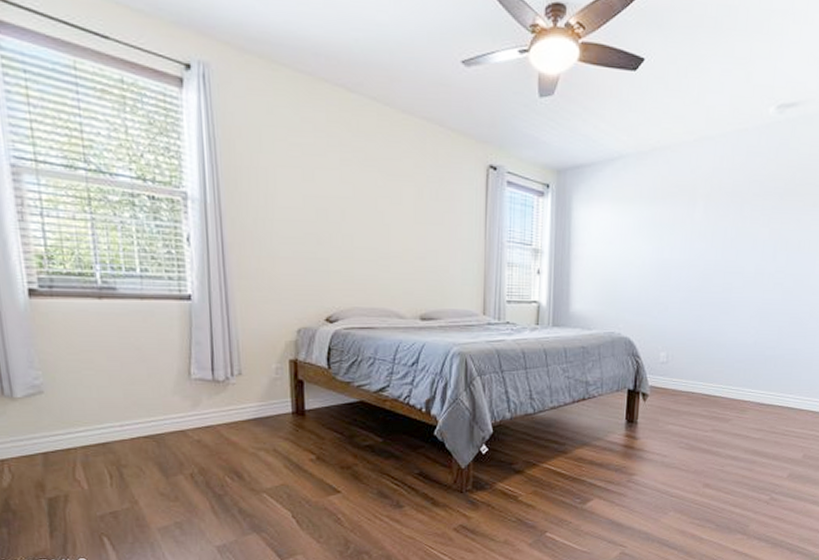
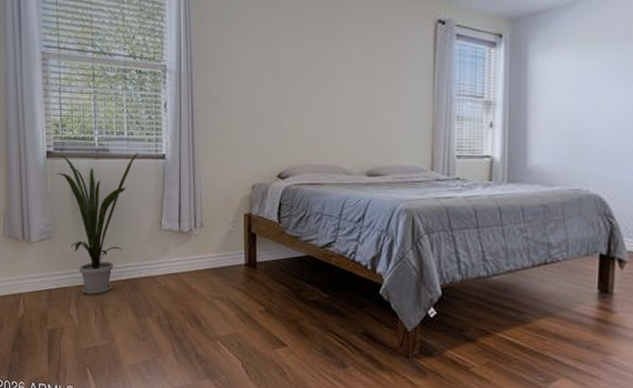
house plant: none [37,290,157,455] -> present [53,152,139,295]

